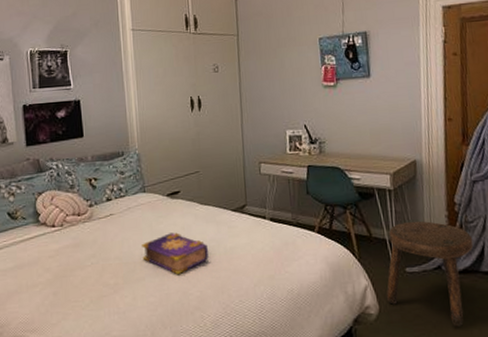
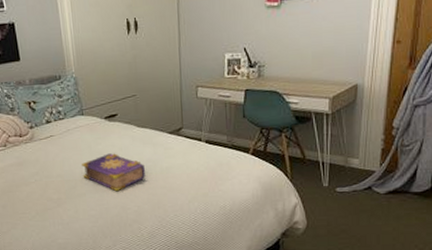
stool: present [386,221,474,327] -> none [315,144,407,241]

